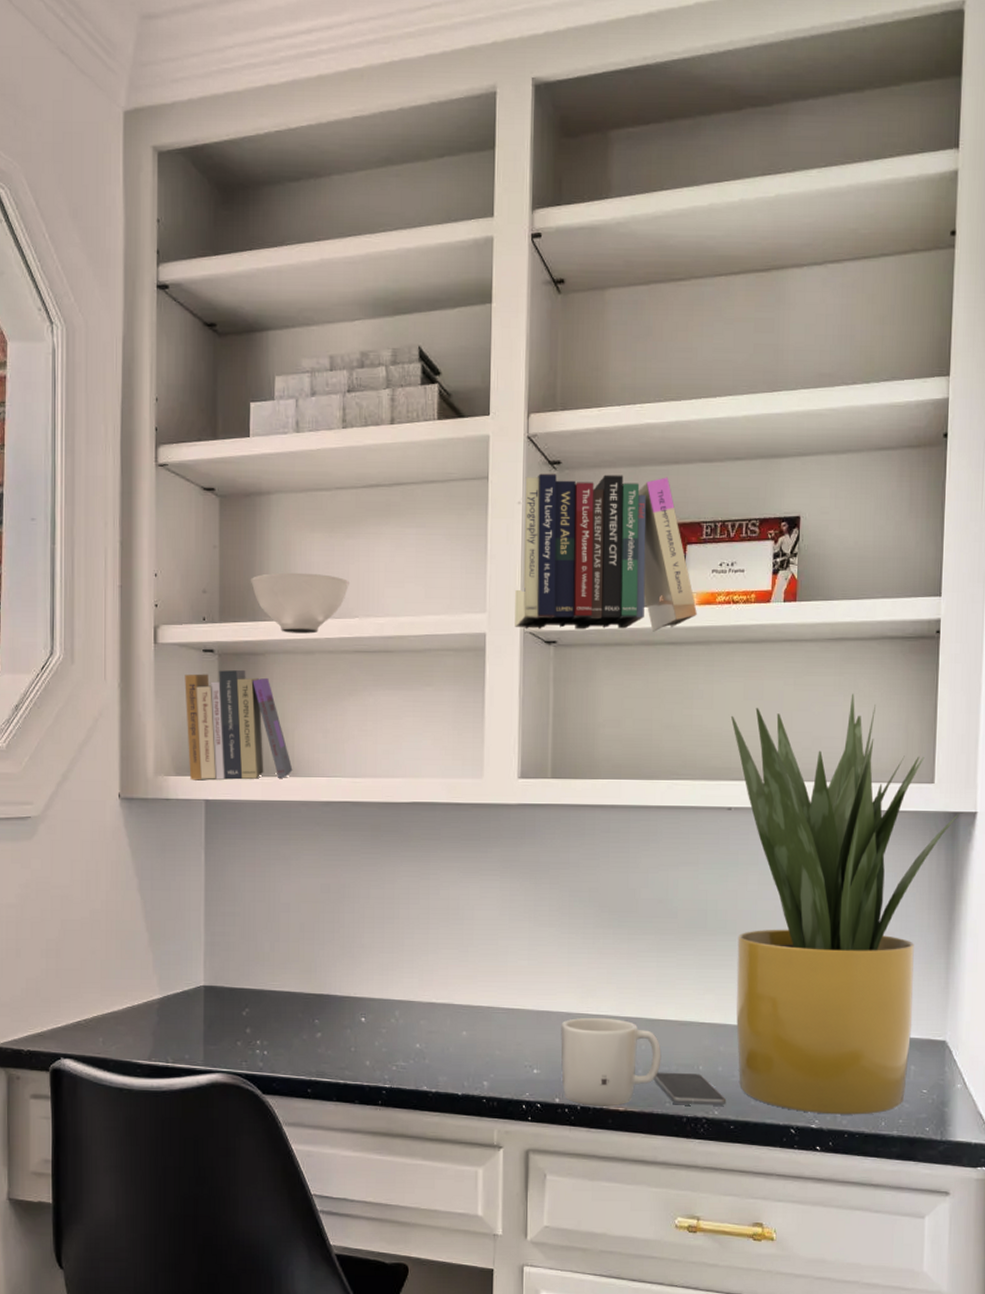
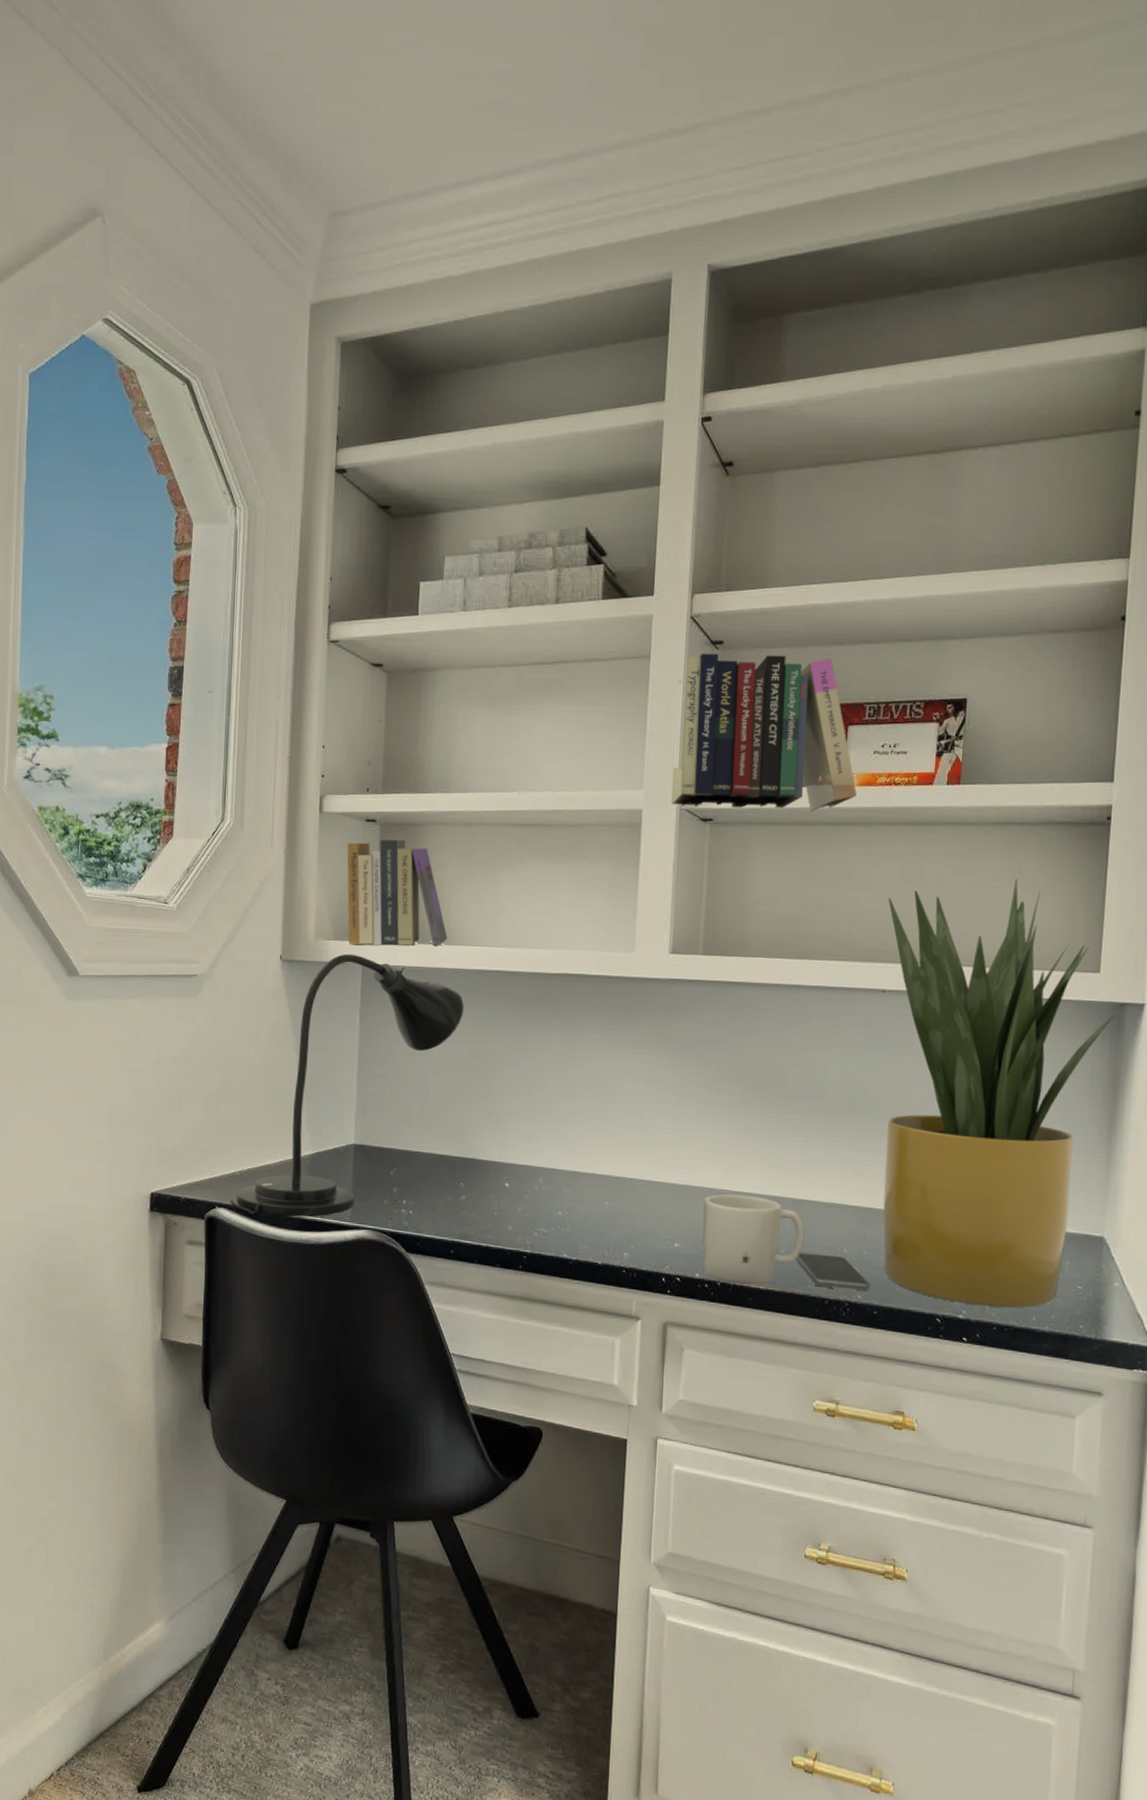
desk lamp: none [75,789,312,1065] -> present [230,953,464,1217]
bowl: present [250,572,349,634] -> none [413,746,509,806]

